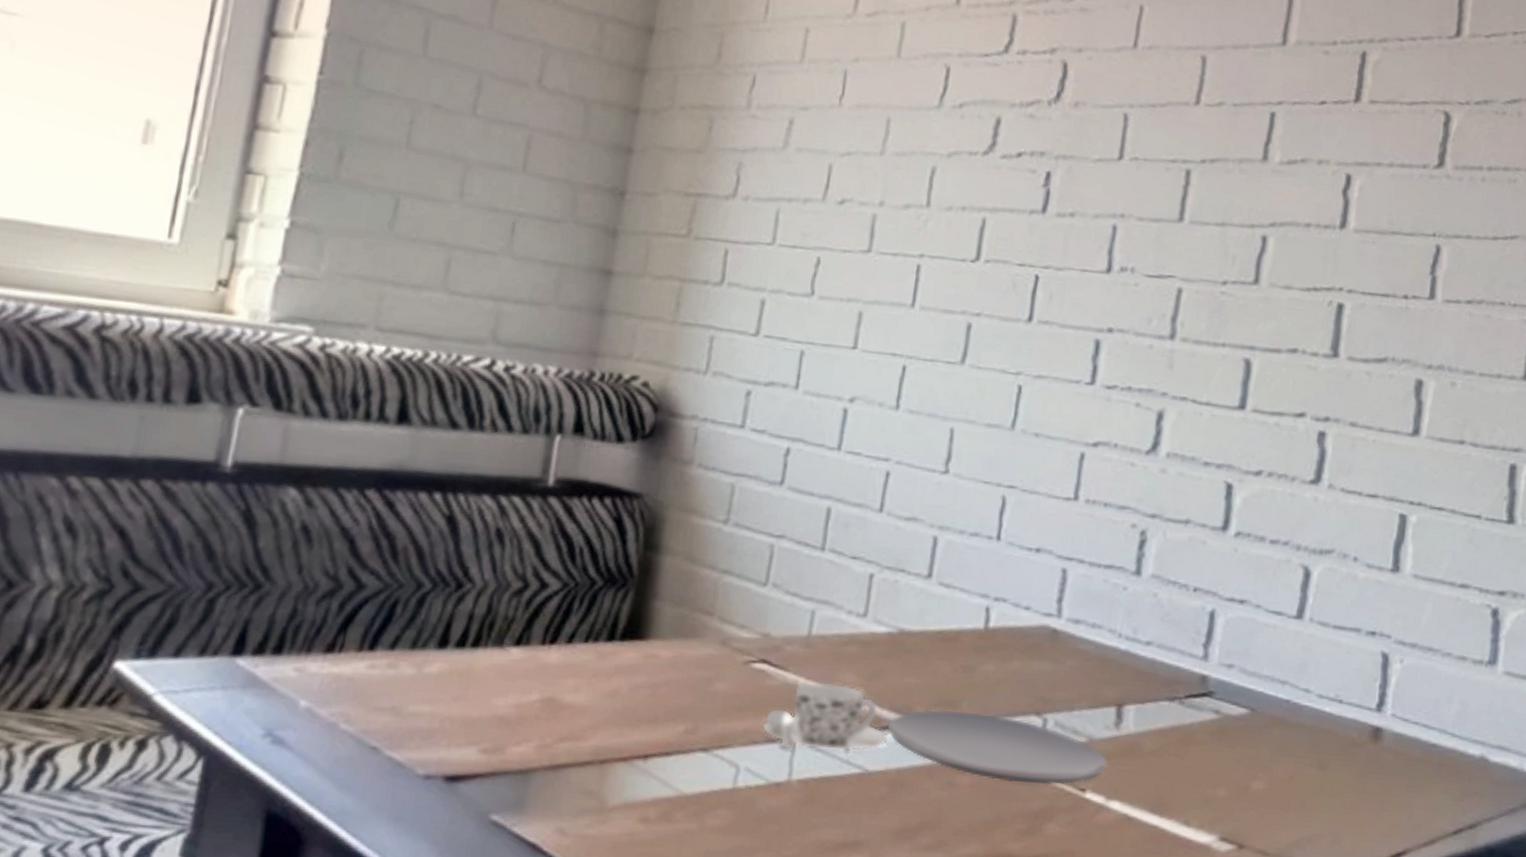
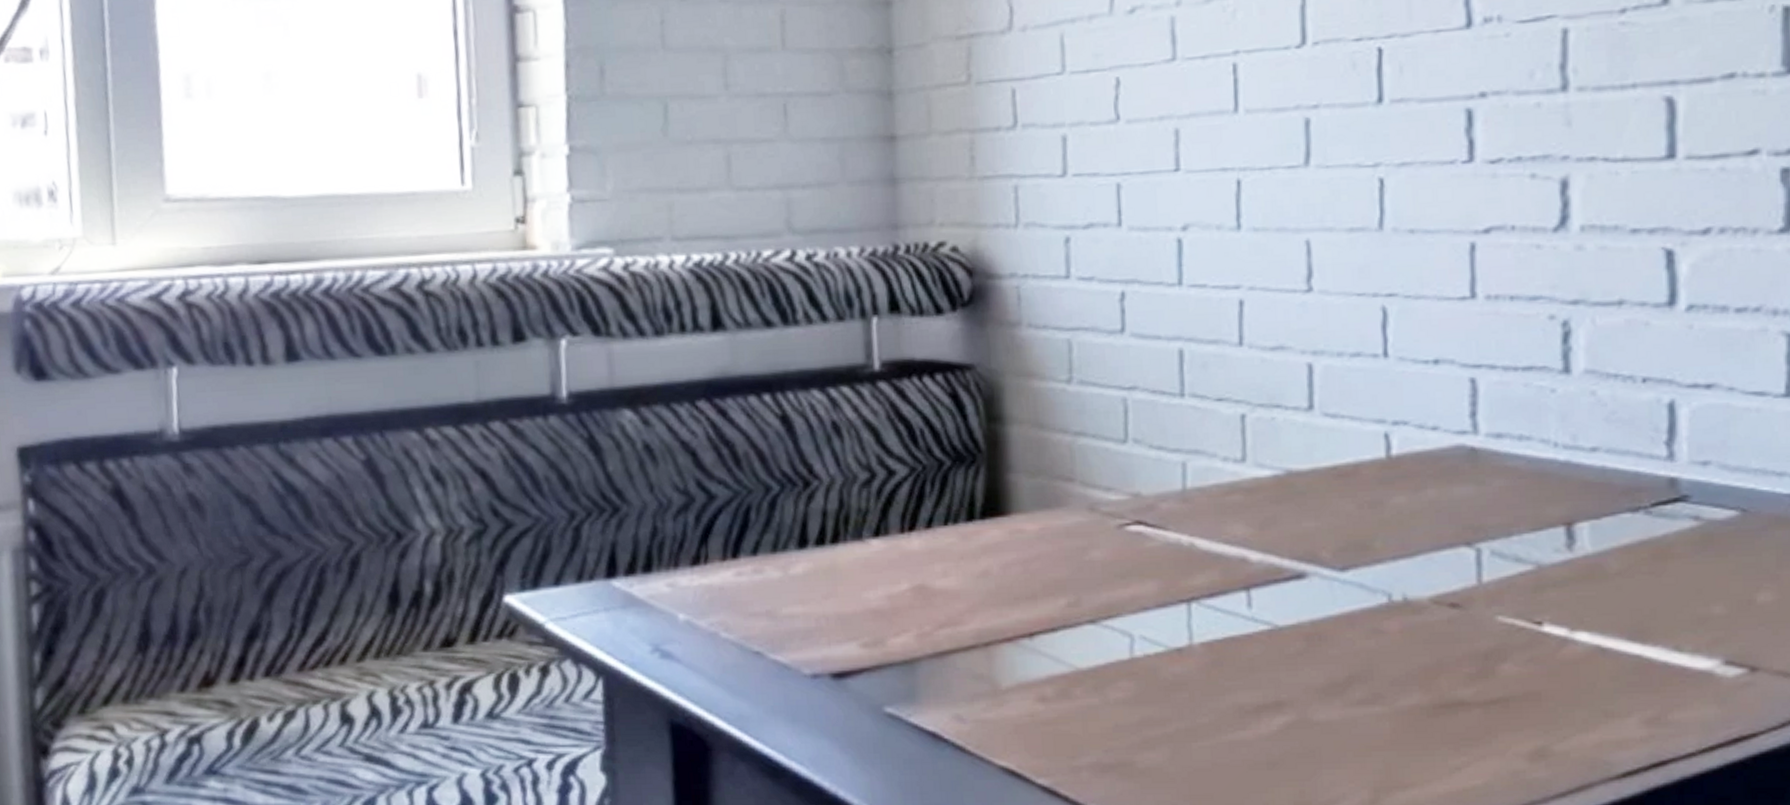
teacup: present [762,682,889,751] -> none [1150,537,1295,613]
plate: present [887,709,1108,785] -> none [1291,550,1565,623]

